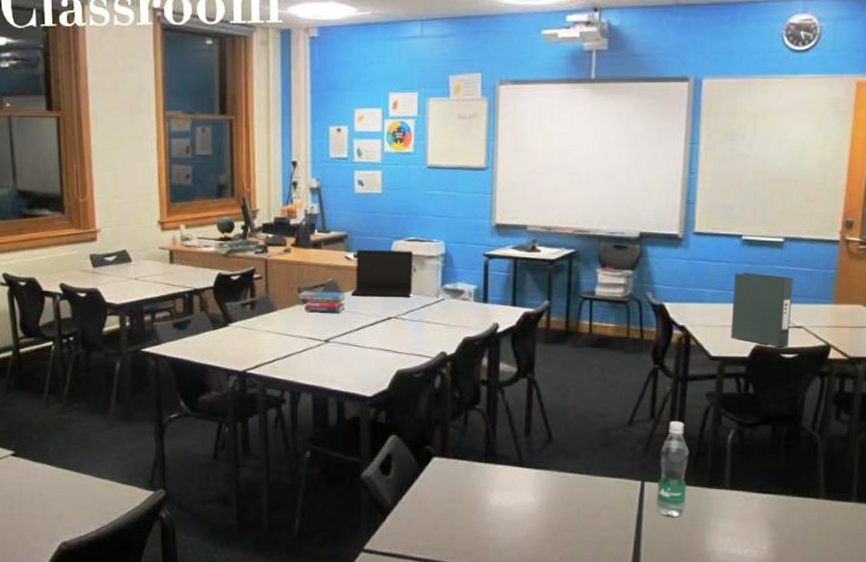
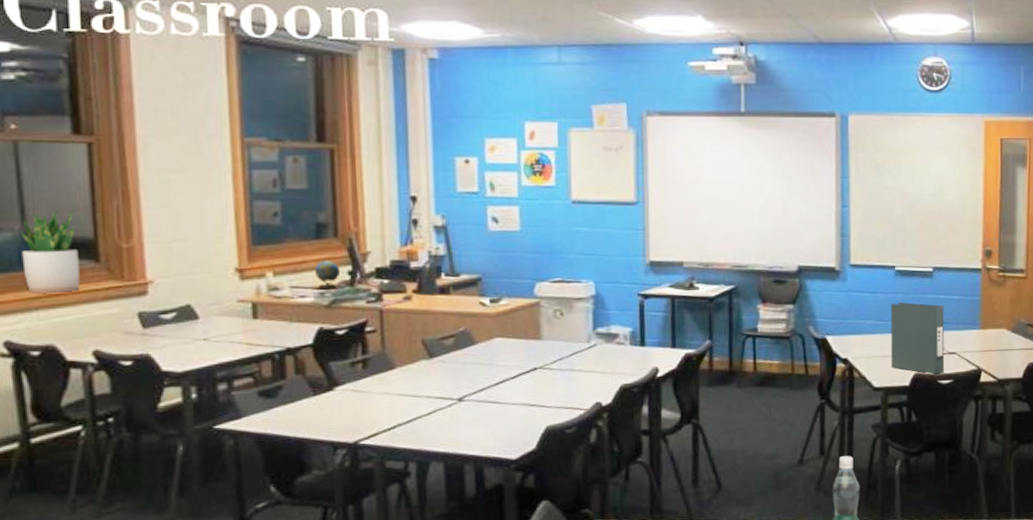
planter: none [12,171,51,238] -> present [19,209,80,295]
books: present [296,291,346,313] -> none [421,342,482,367]
laptop: present [351,249,413,298] -> none [488,292,561,347]

